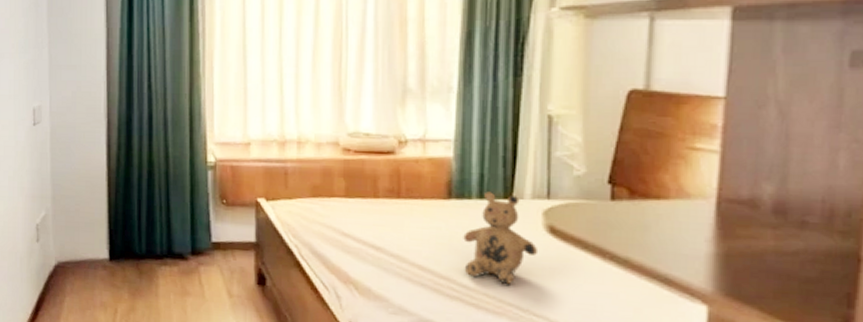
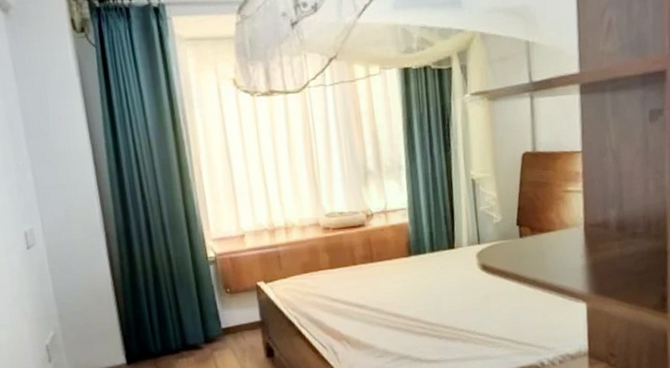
teddy bear: present [463,191,539,285] -> none [423,245,477,316]

